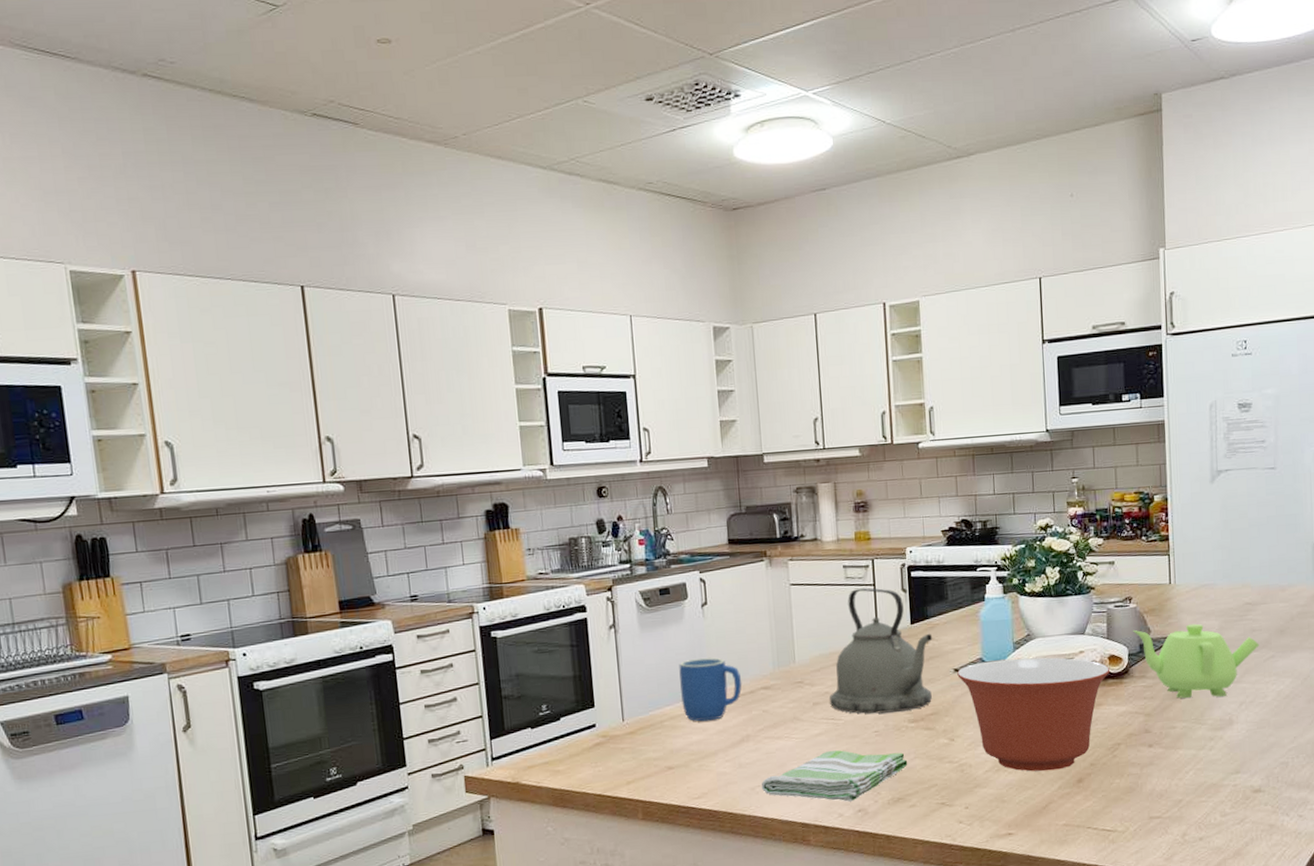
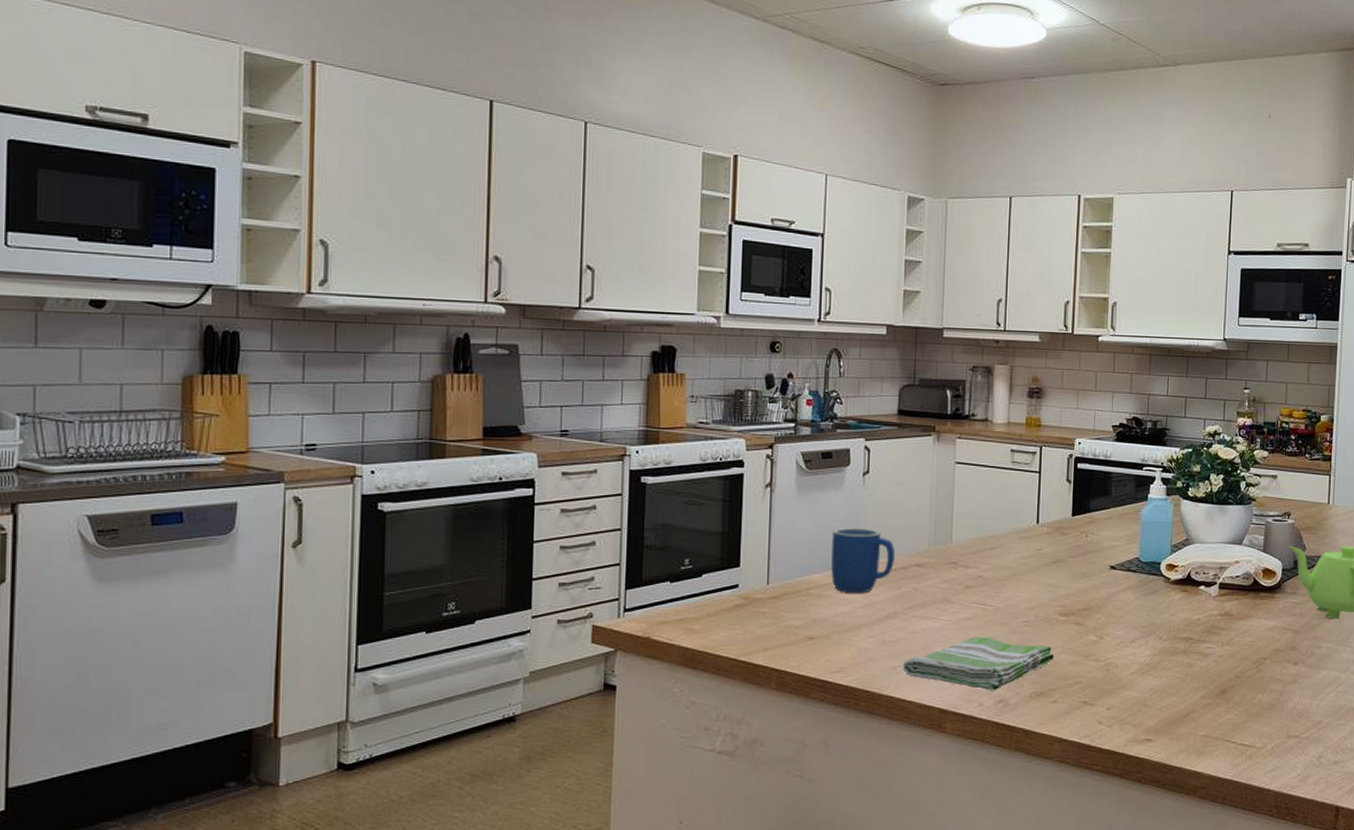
kettle: present [829,588,933,714] -> none [981,474,1092,603]
mixing bowl: present [957,657,1111,772] -> none [1113,562,1263,679]

